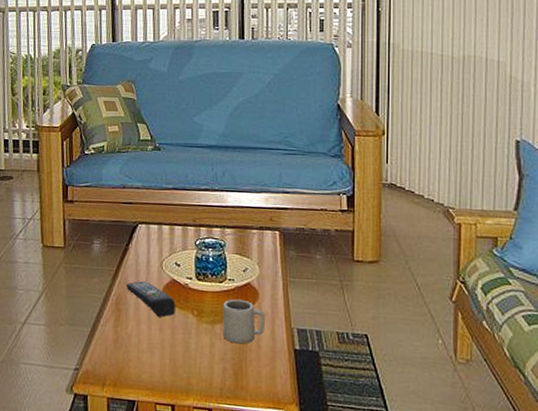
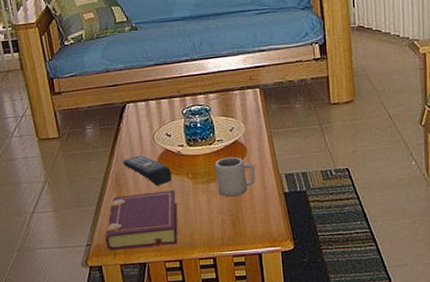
book: none [95,321,177,386] -> present [105,190,178,251]

